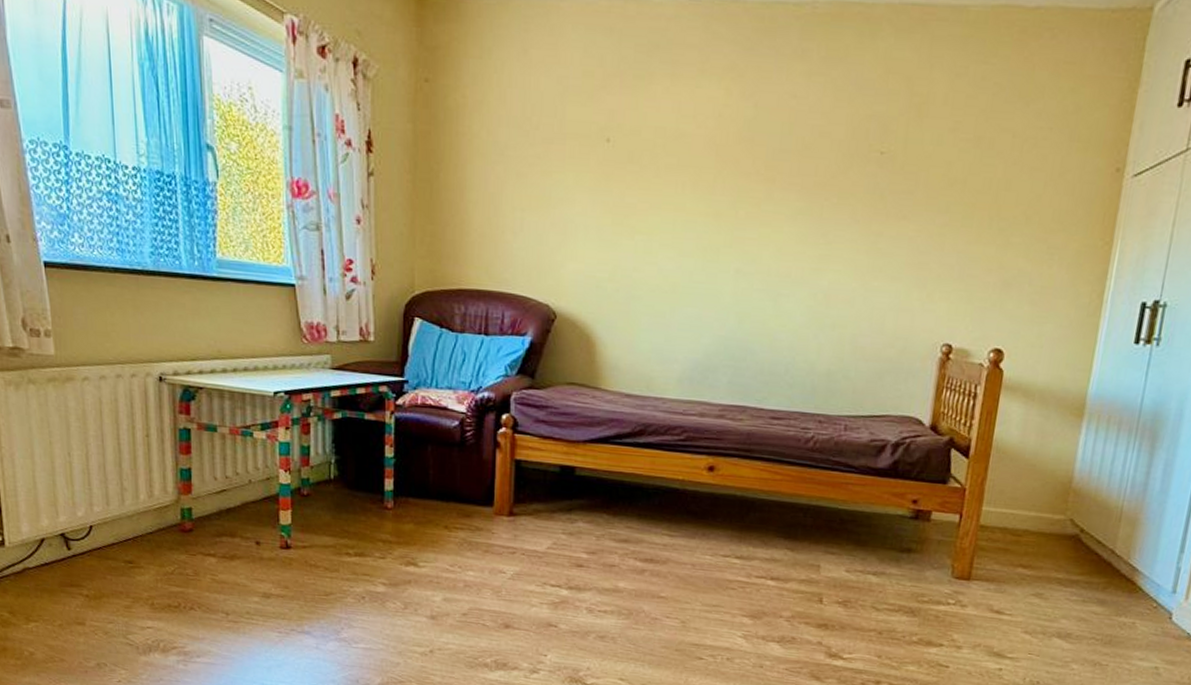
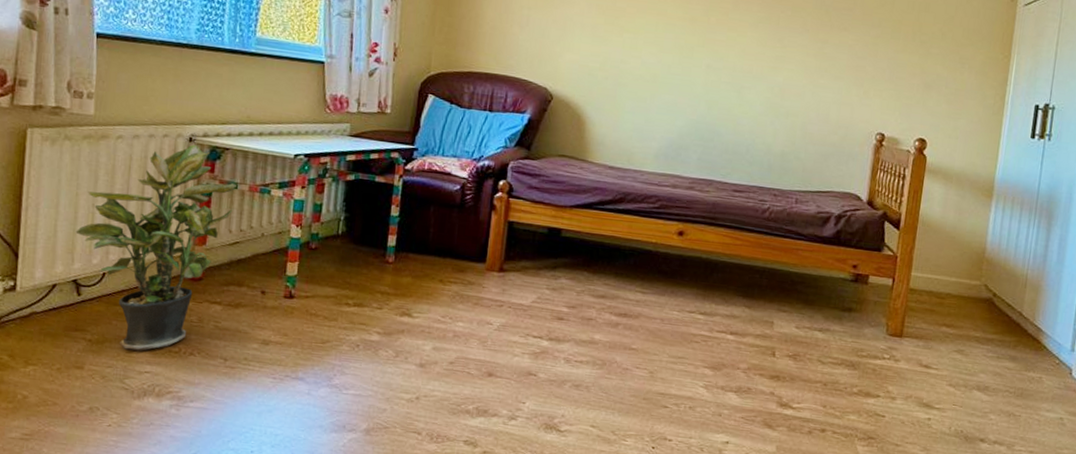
potted plant: none [55,384,217,607] -> present [75,144,236,352]

